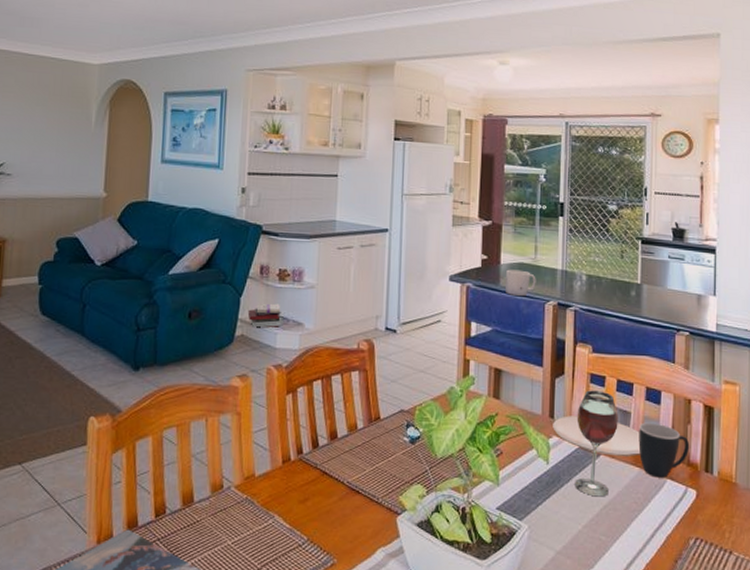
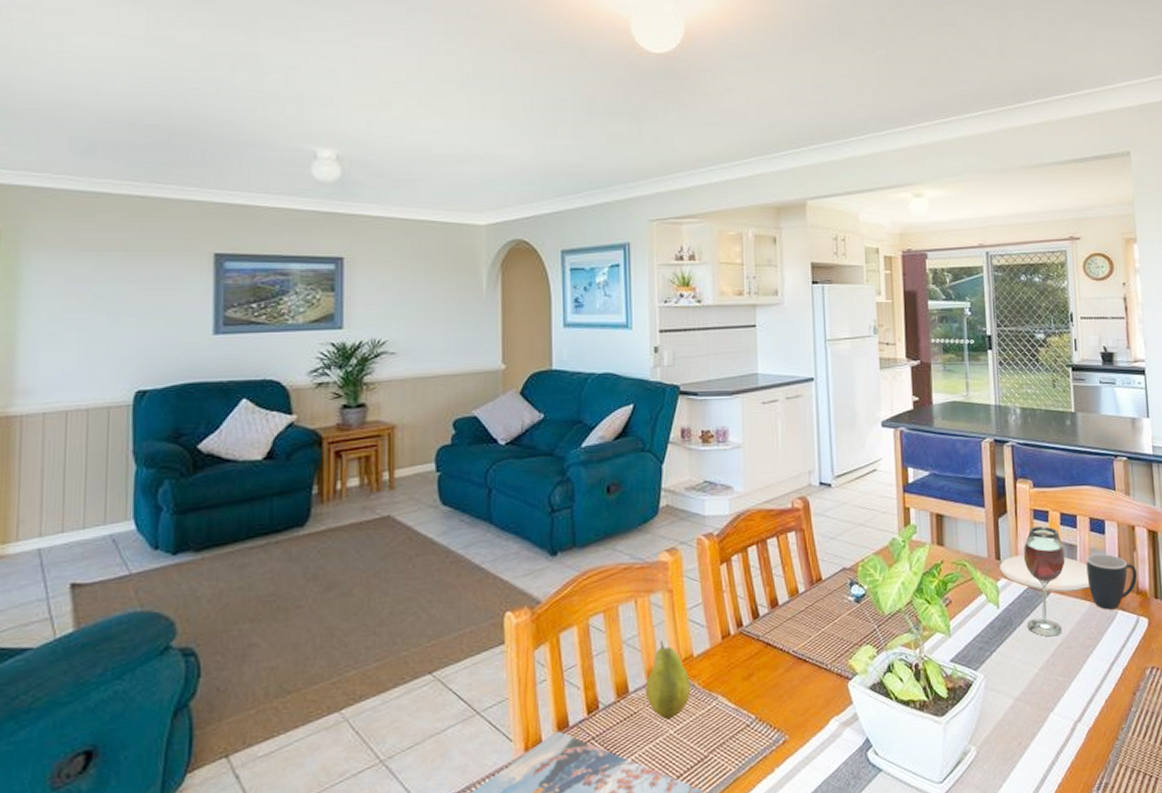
fruit: none [209,458,251,531] -> present [646,641,691,720]
books: present [247,303,282,328] -> none [671,468,709,496]
mug: present [504,269,536,297] -> none [938,409,971,437]

